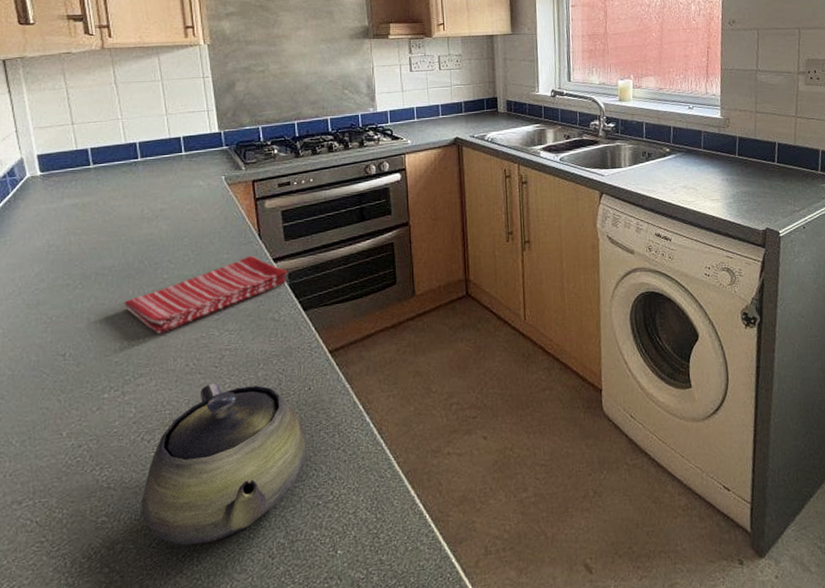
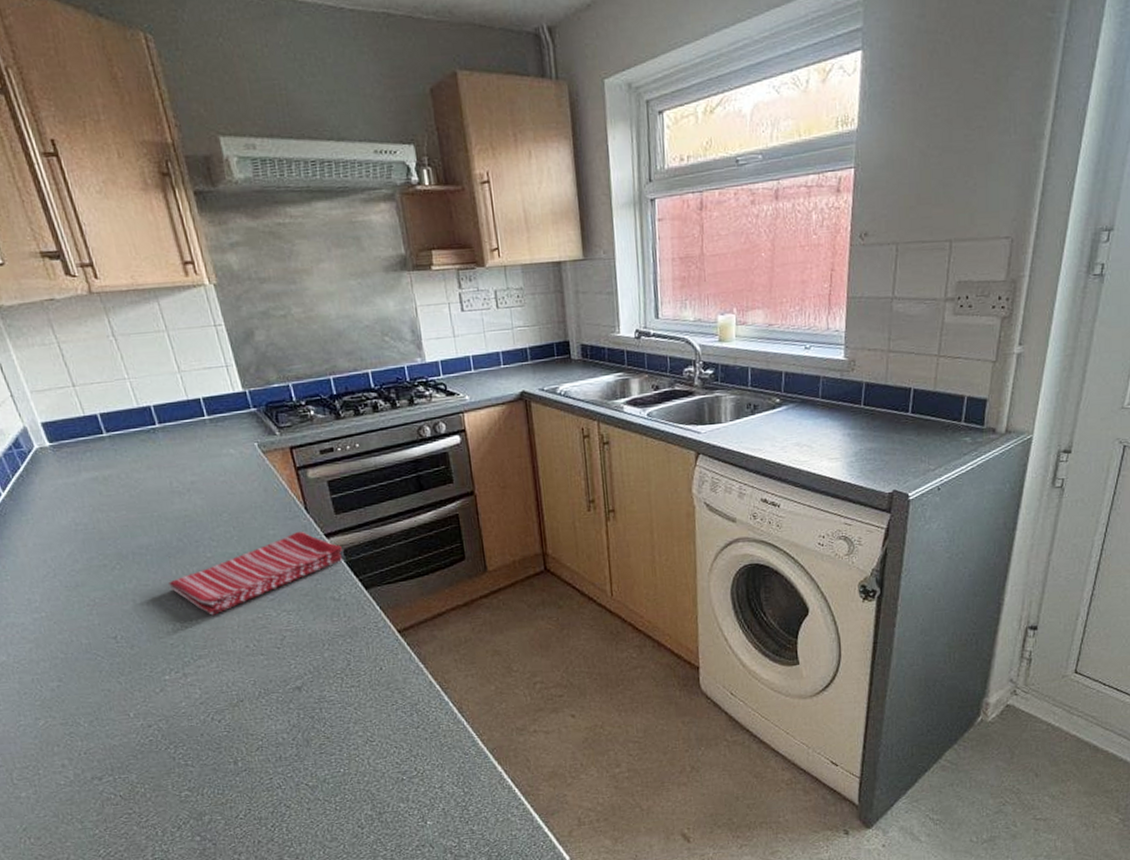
teapot: present [141,383,307,546] -> none [221,664,385,817]

